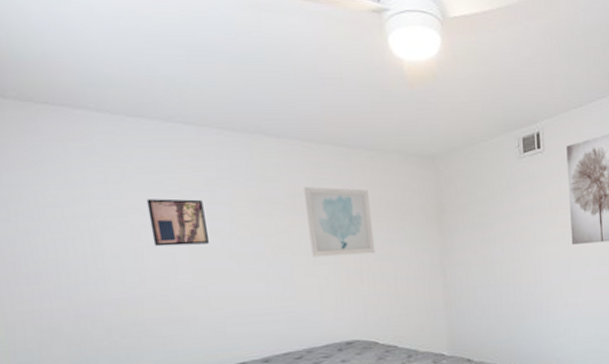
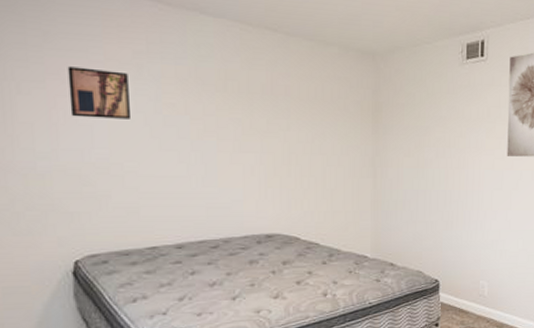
wall art: present [304,187,376,258] -> none [237,71,306,146]

